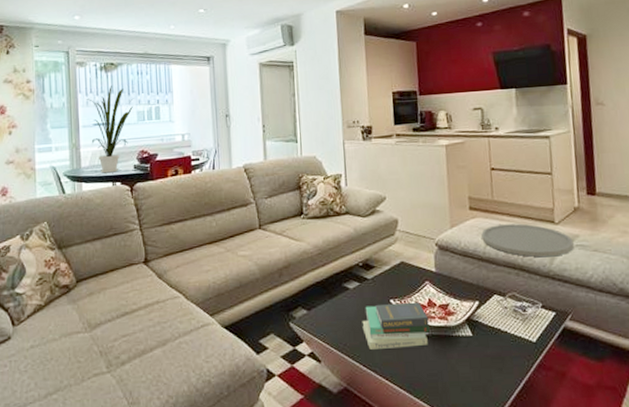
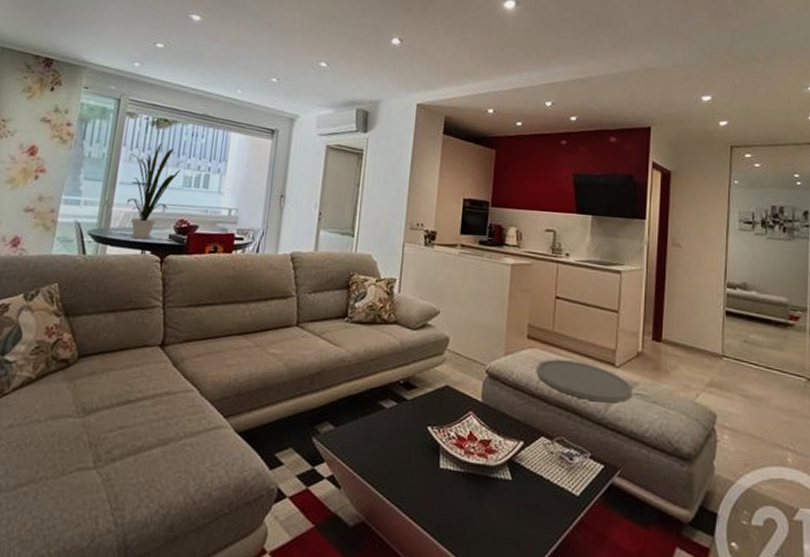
books: present [362,302,430,351] -> none [392,430,467,484]

